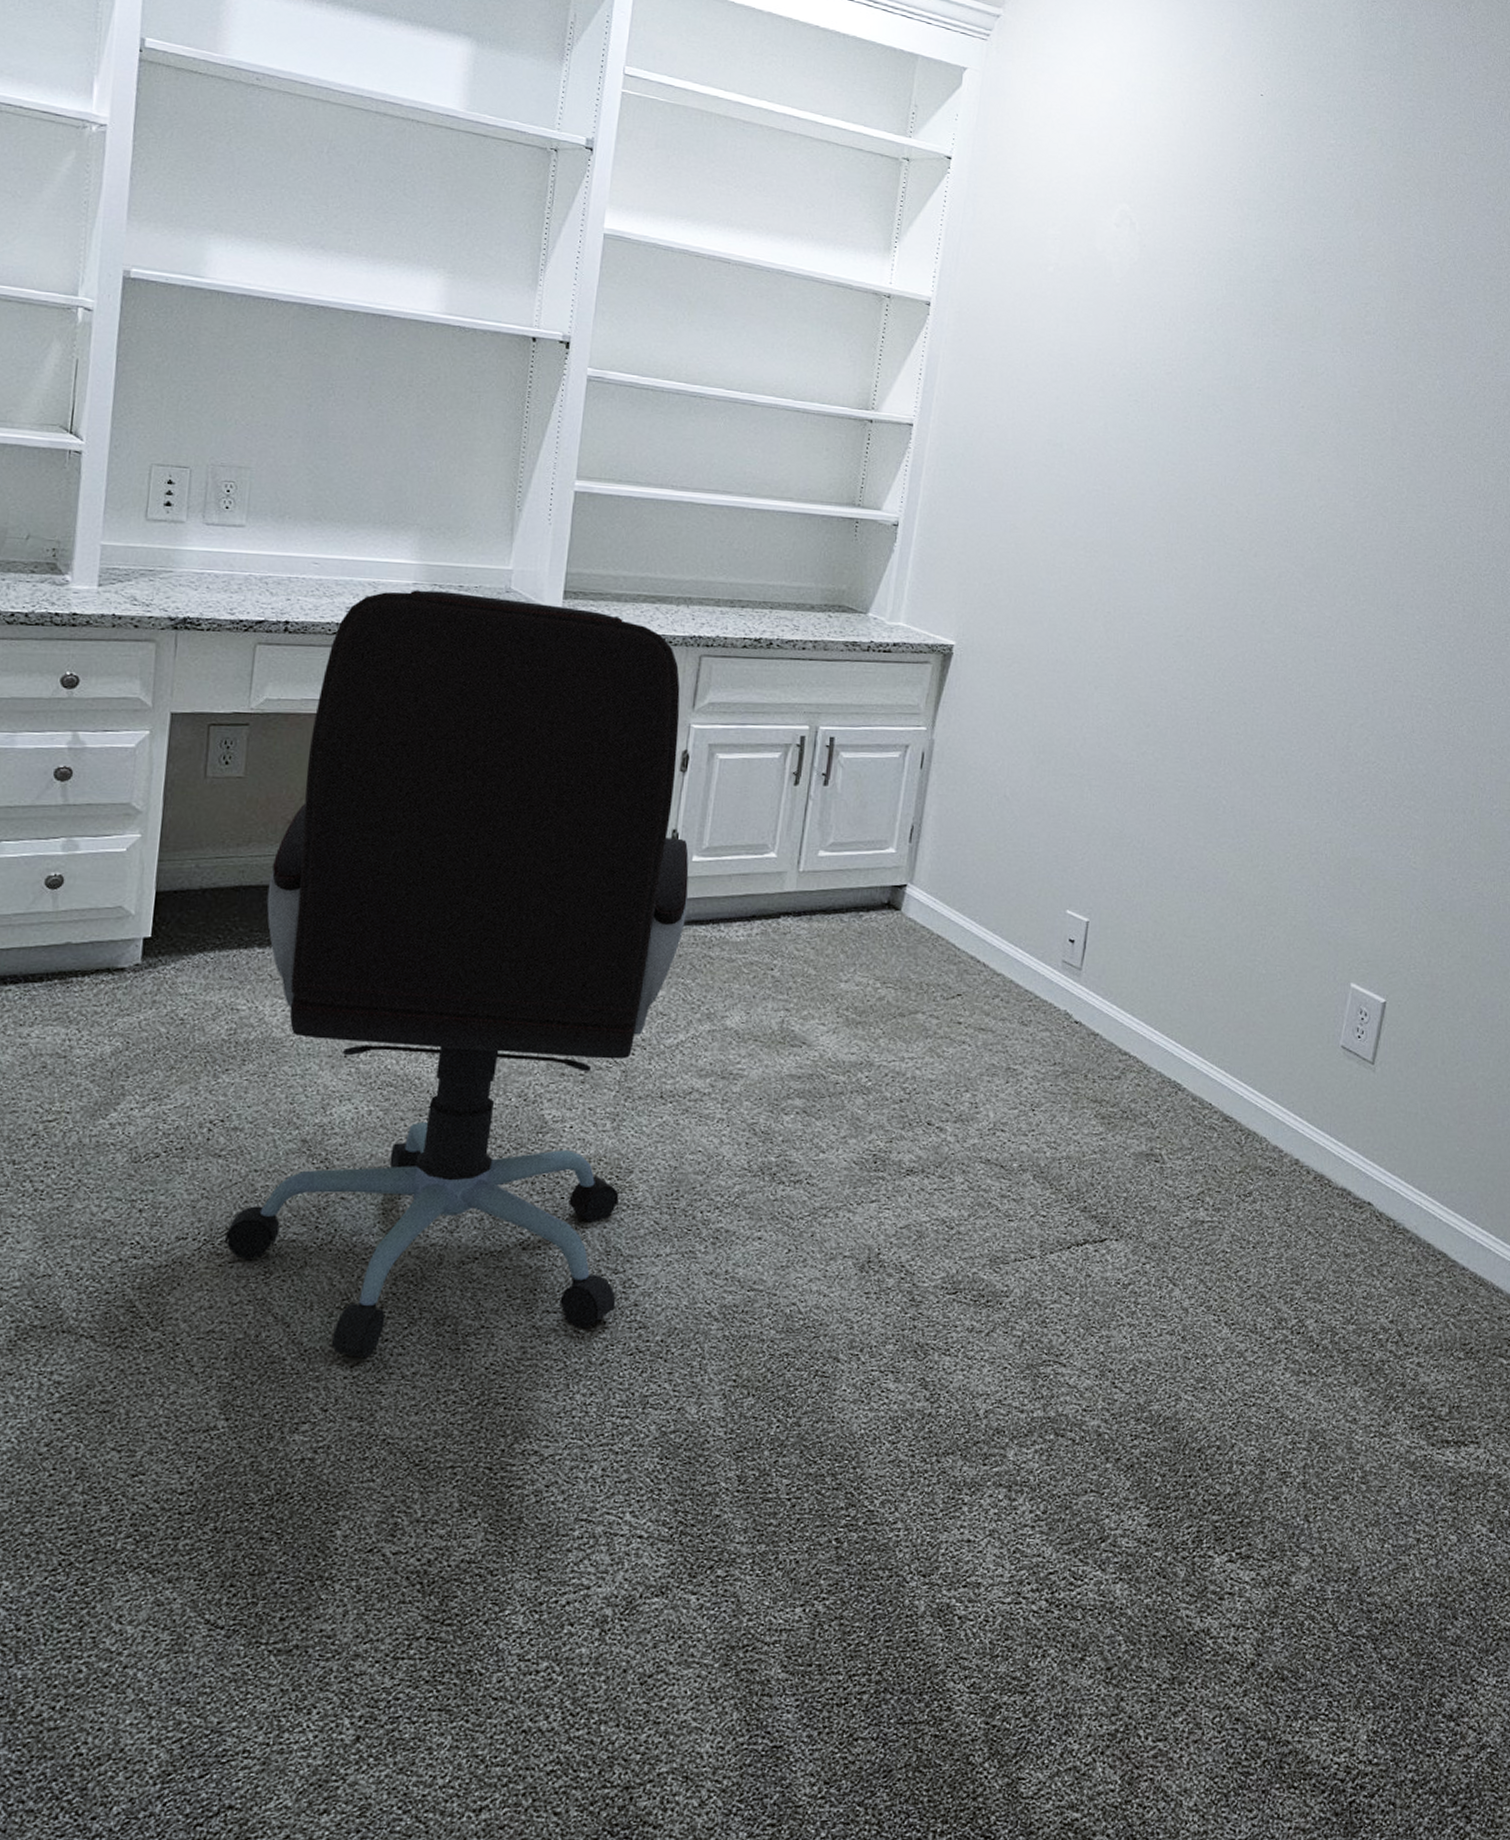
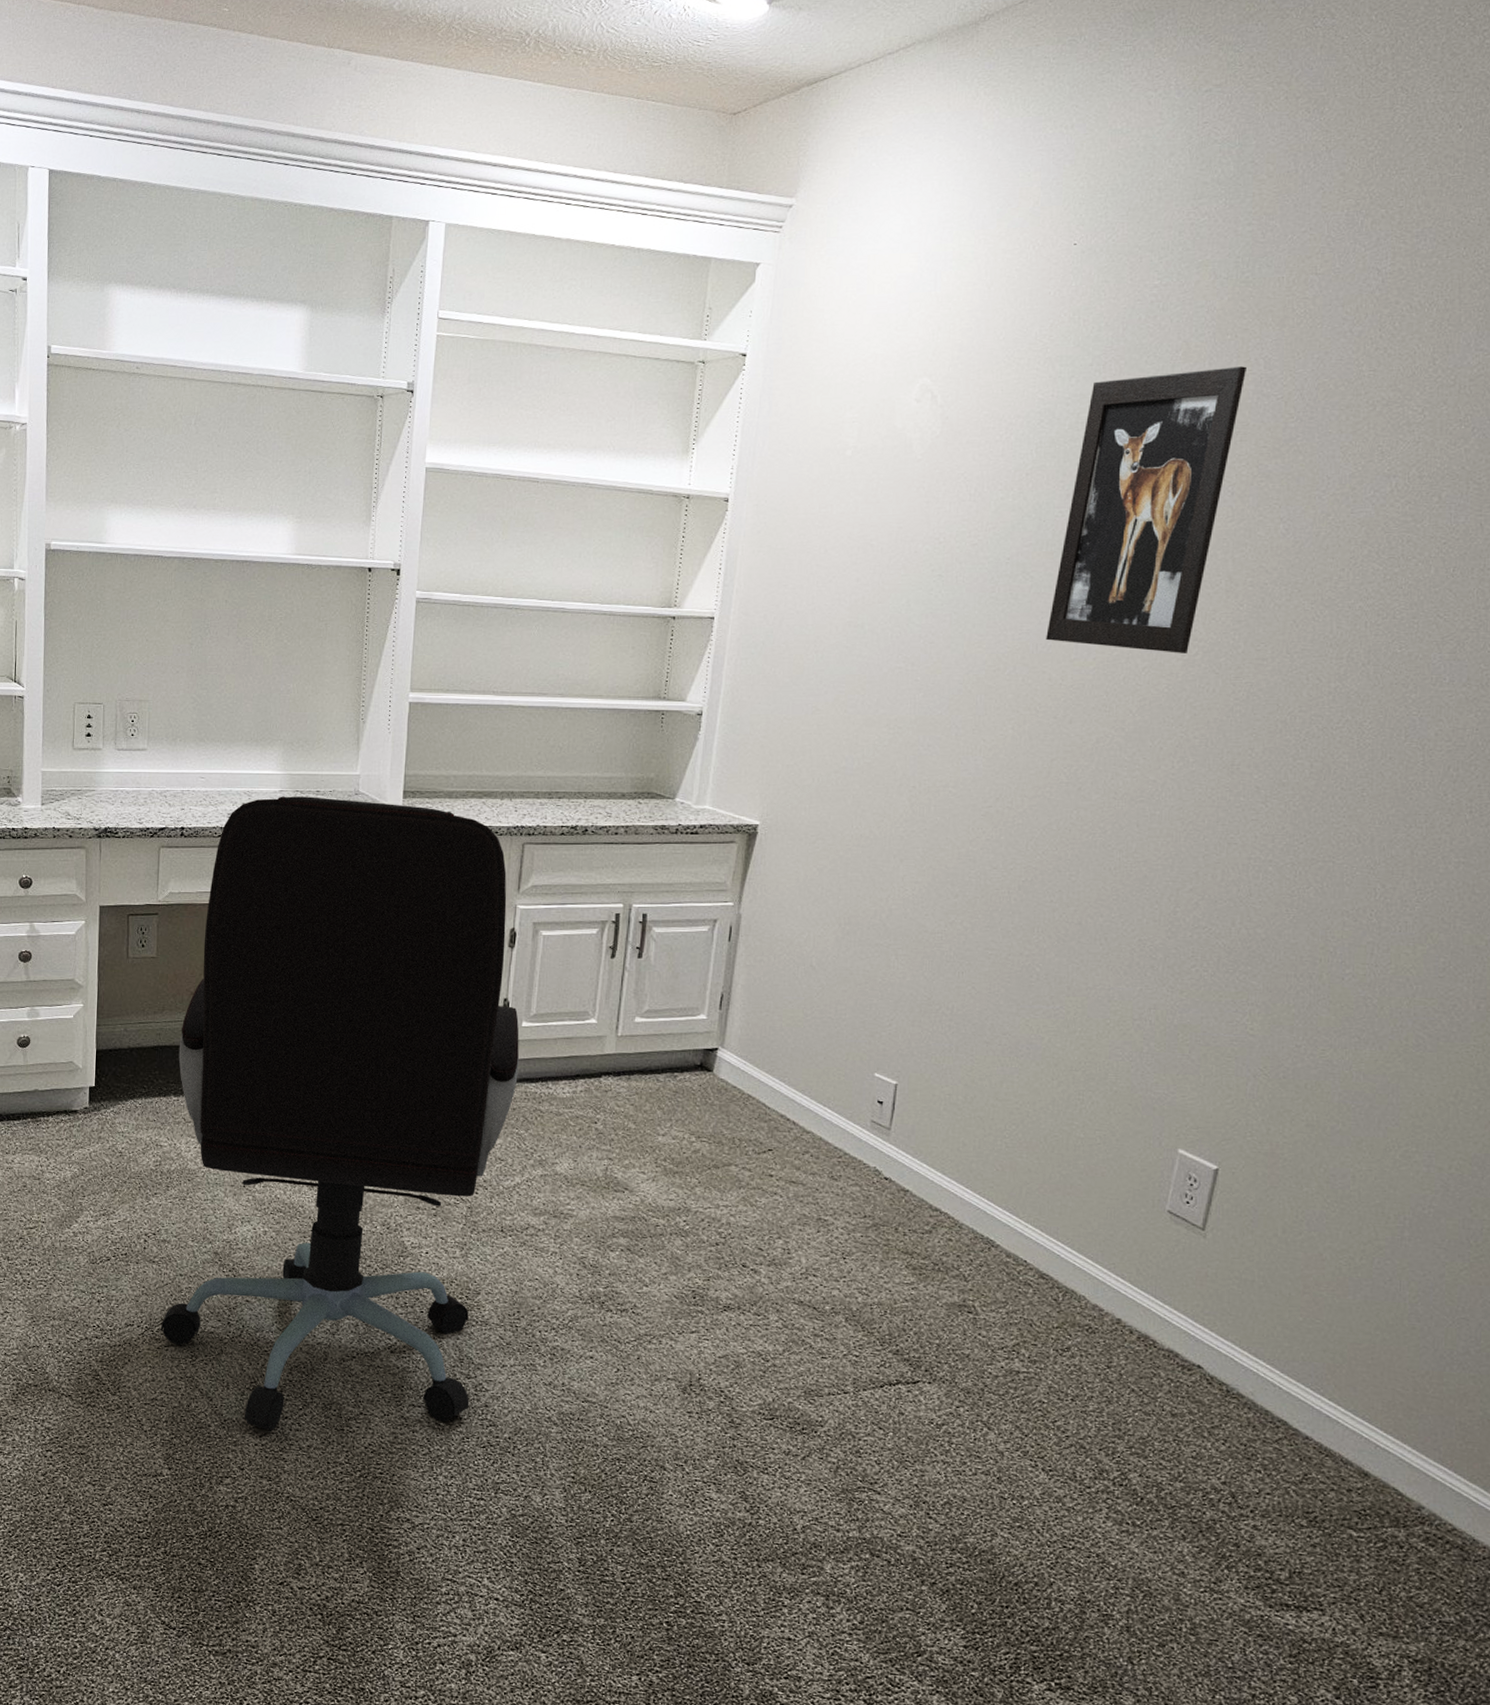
wall art: none [1234,227,1408,495] -> present [1046,366,1246,653]

